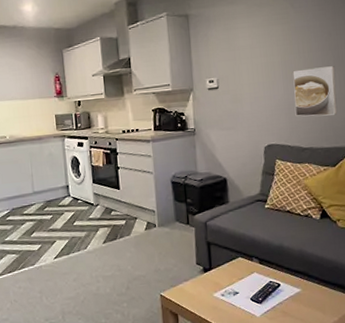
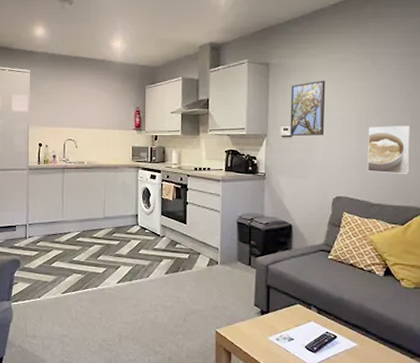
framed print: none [213,27,250,88] -> present [290,80,326,136]

